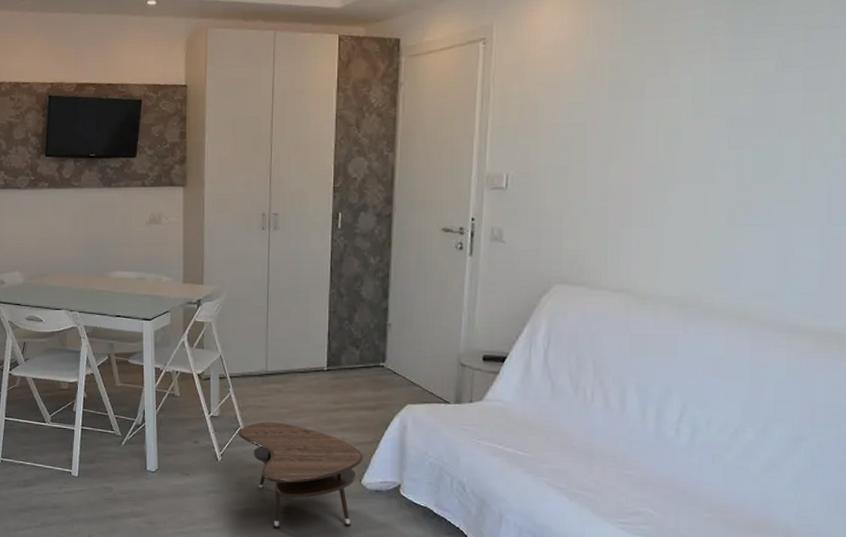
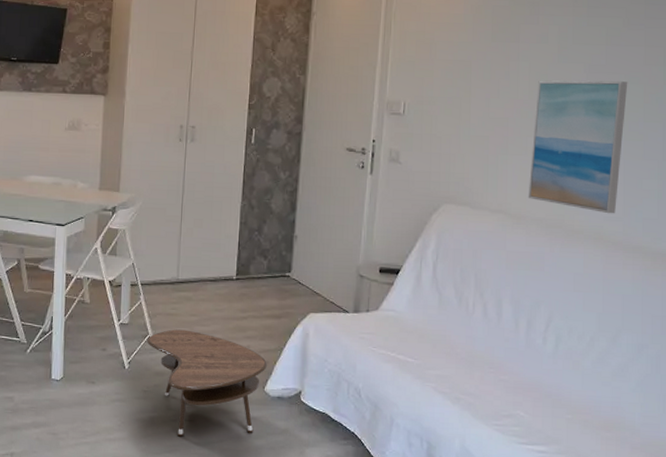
wall art: none [656,135,782,289] -> present [528,80,628,214]

